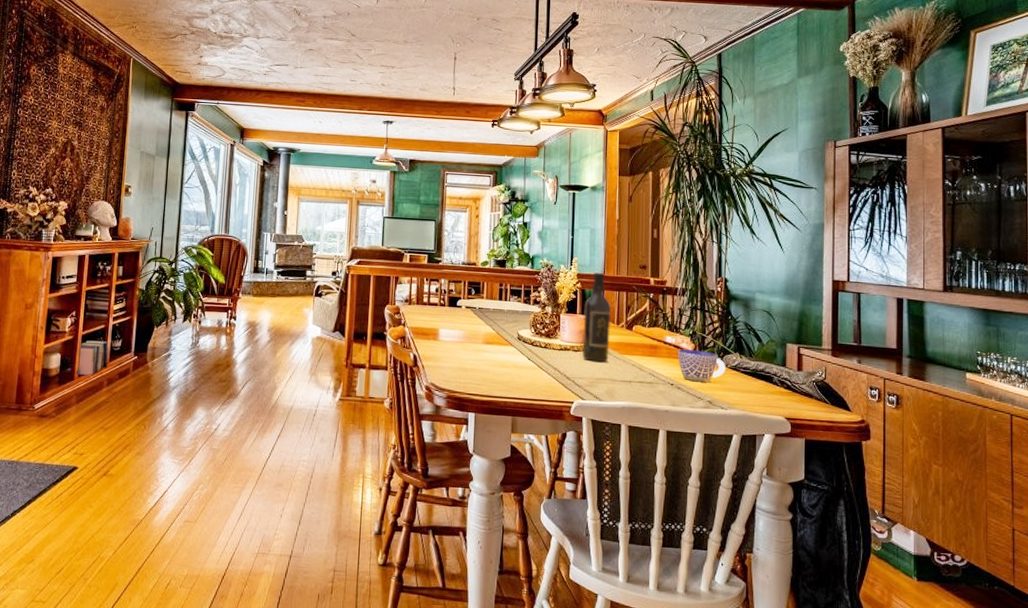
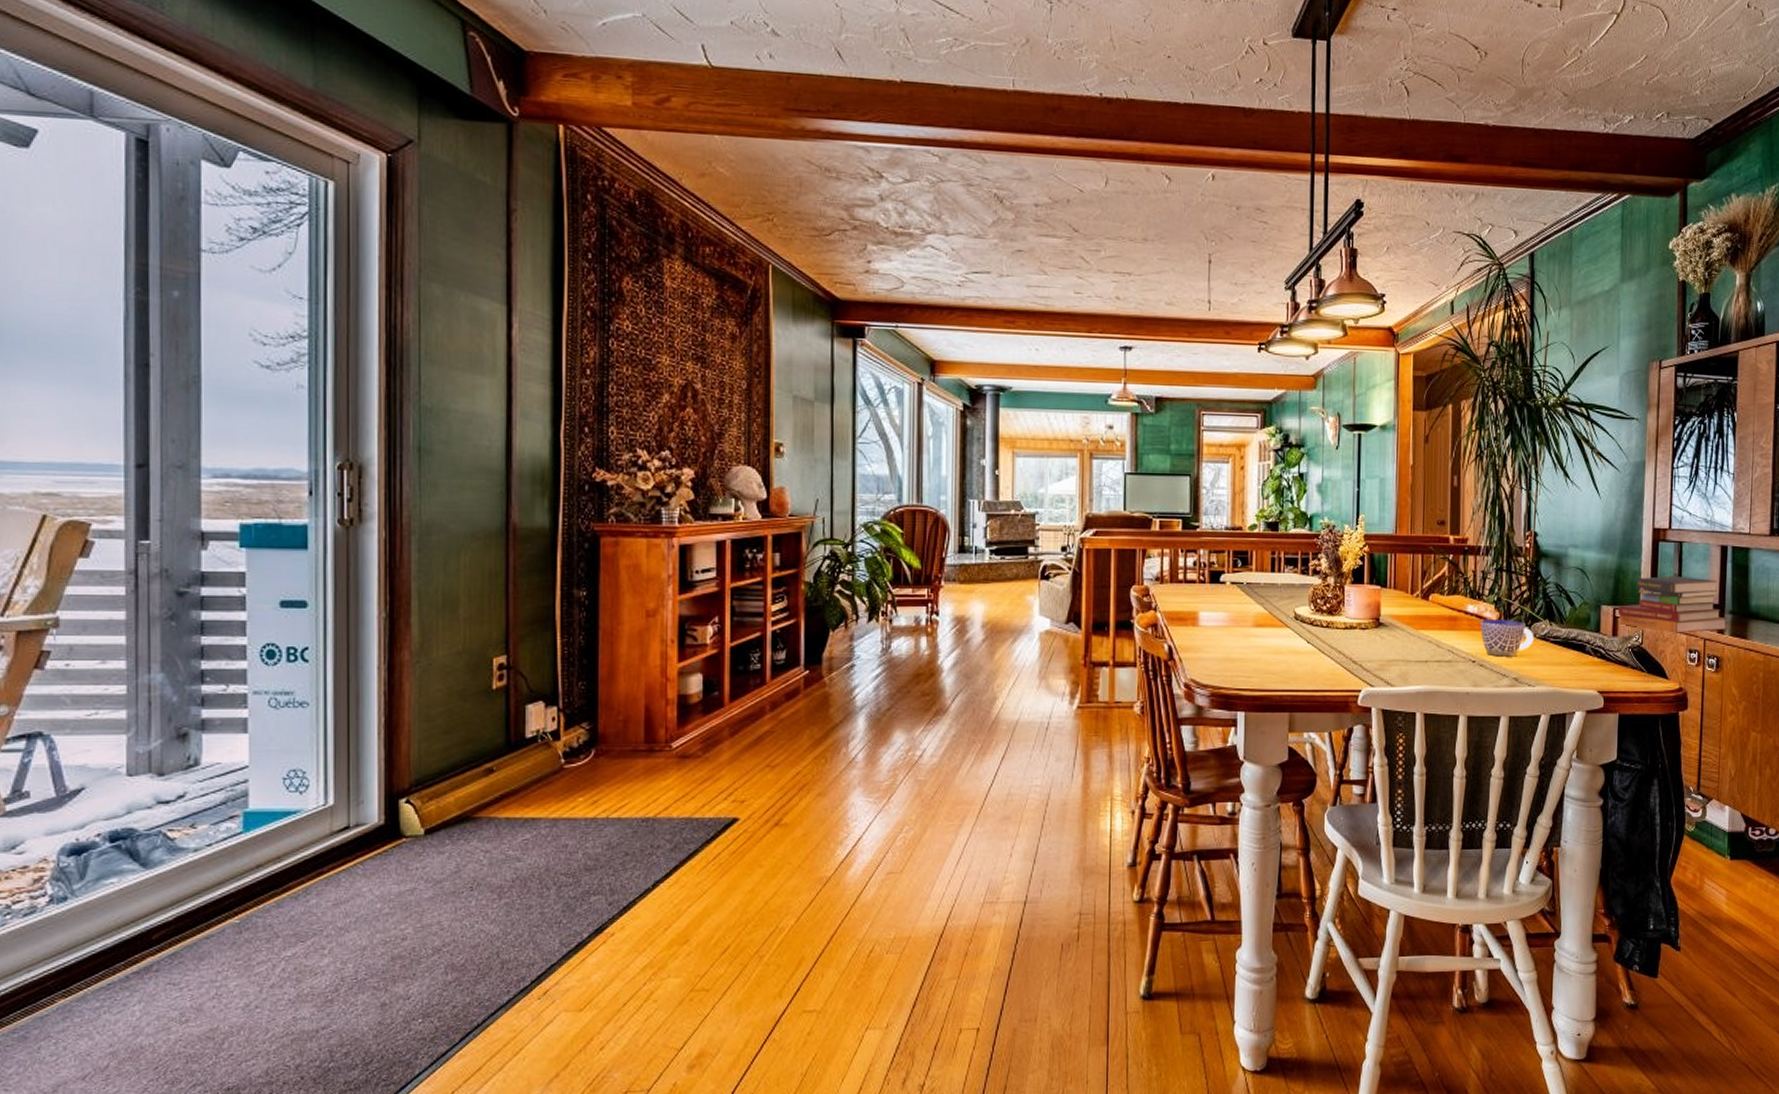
books: present [76,340,109,375] -> none [727,654,770,699]
wine bottle: present [581,273,611,363] -> none [1370,532,1404,641]
books: none [801,321,905,372] -> present [1617,576,1727,633]

